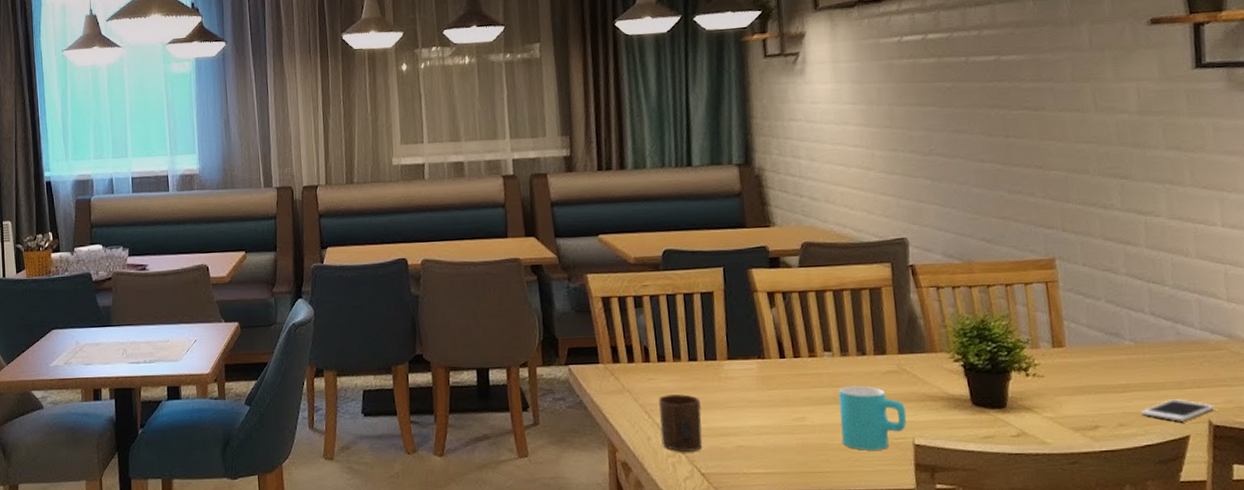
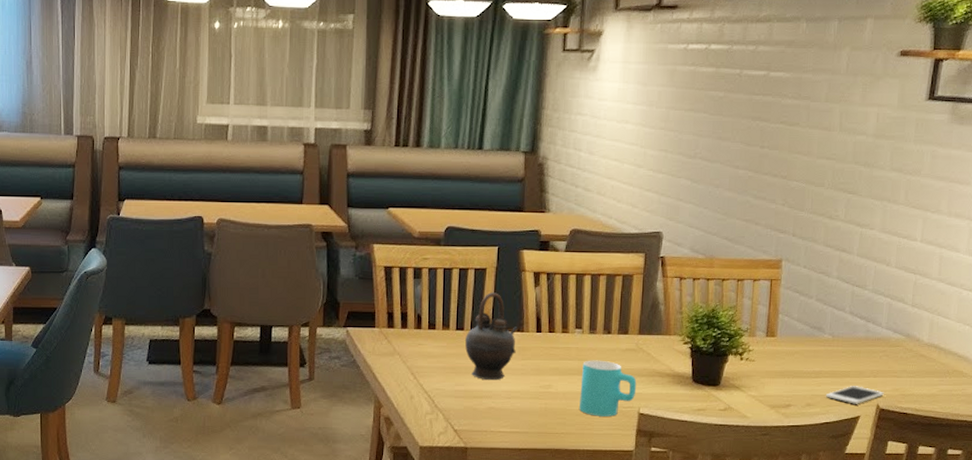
cup: present [659,394,702,452] -> none [423,359,462,410]
teapot: none [700,317,759,416] -> present [465,292,518,381]

